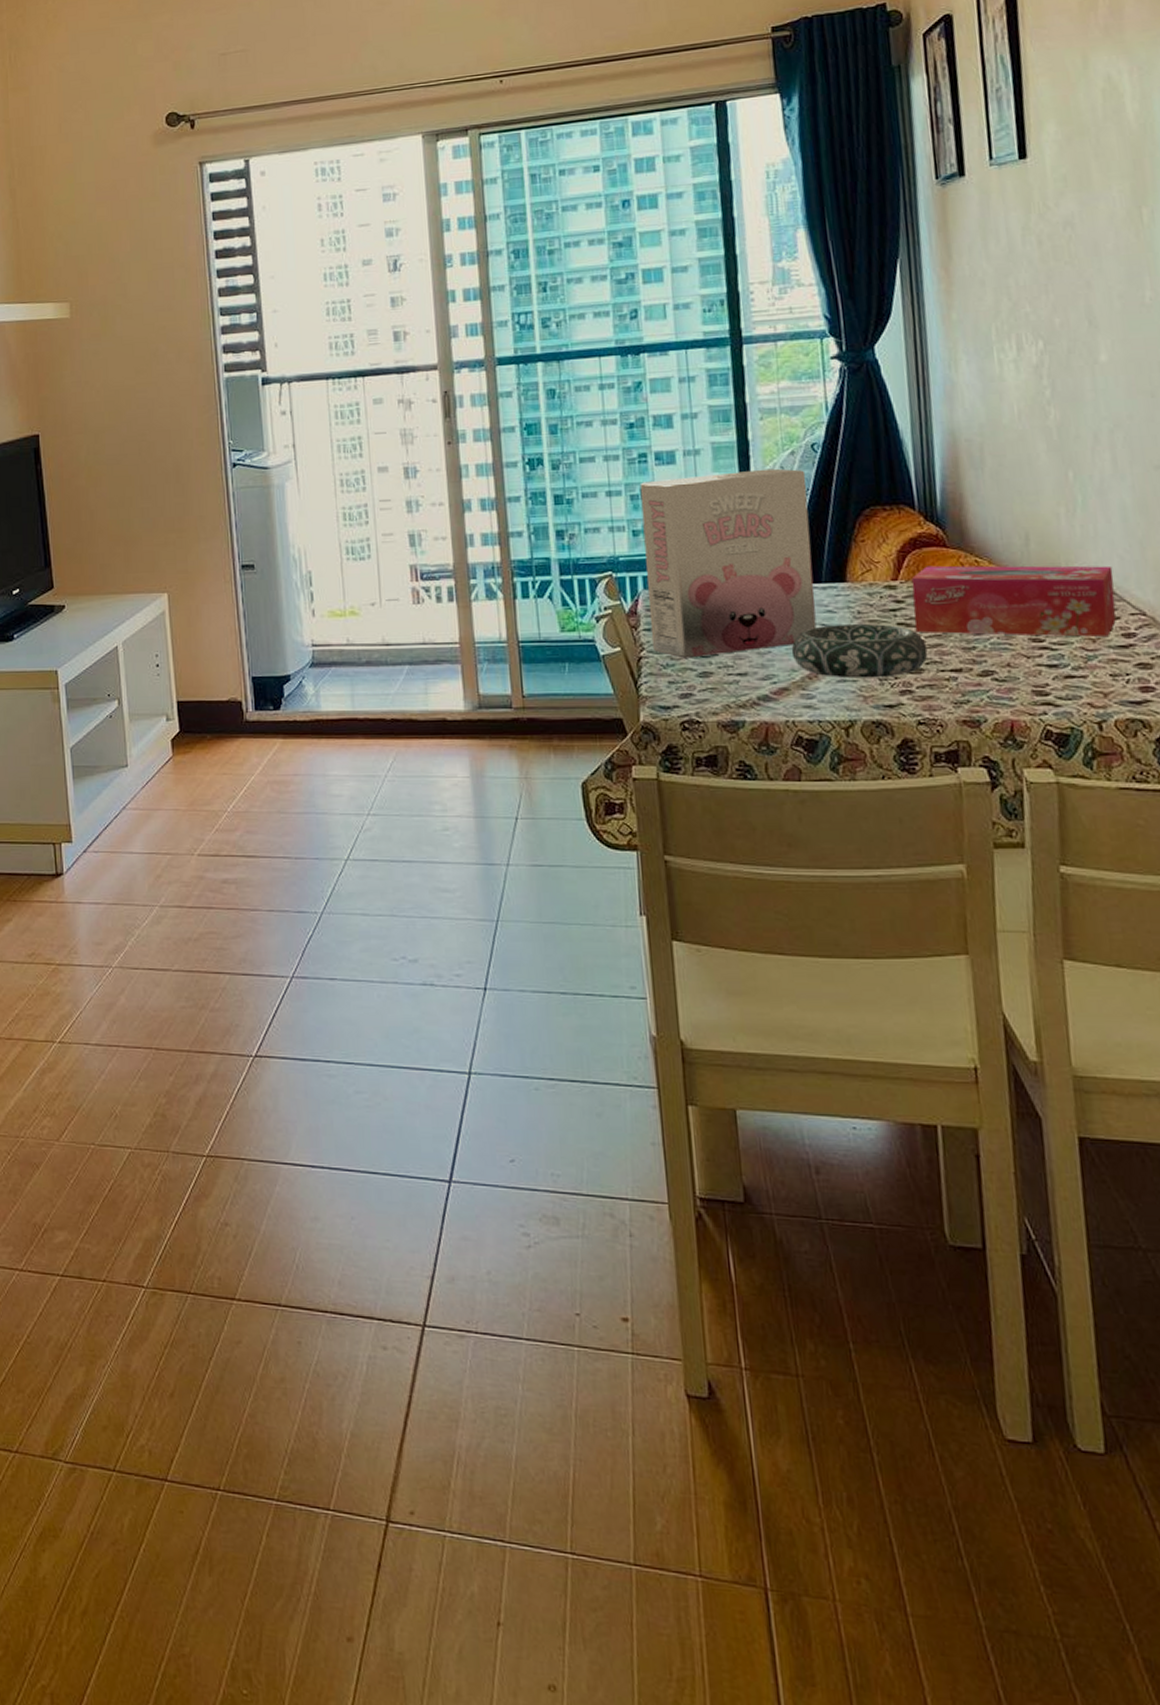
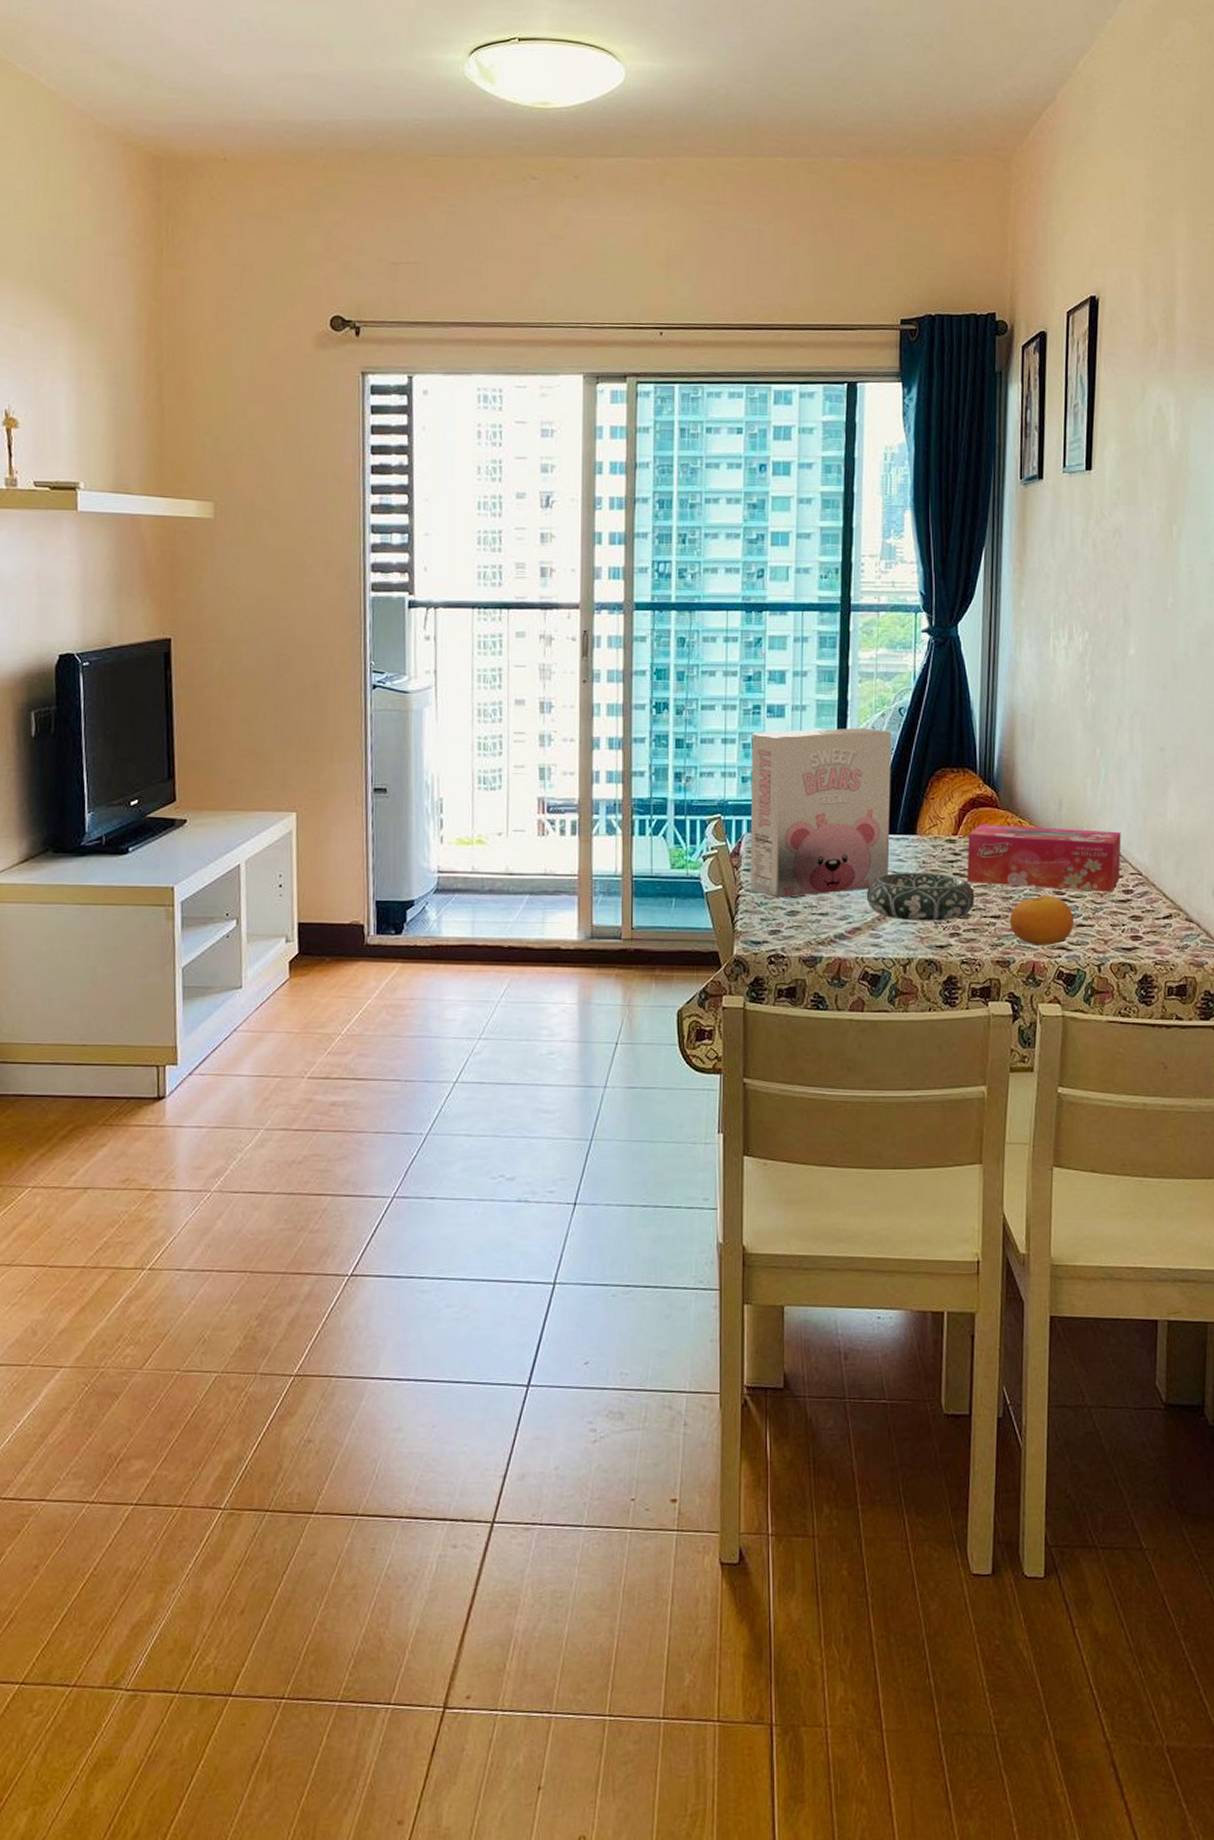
fruit: none [974,643,1060,702] -> present [1009,895,1073,946]

